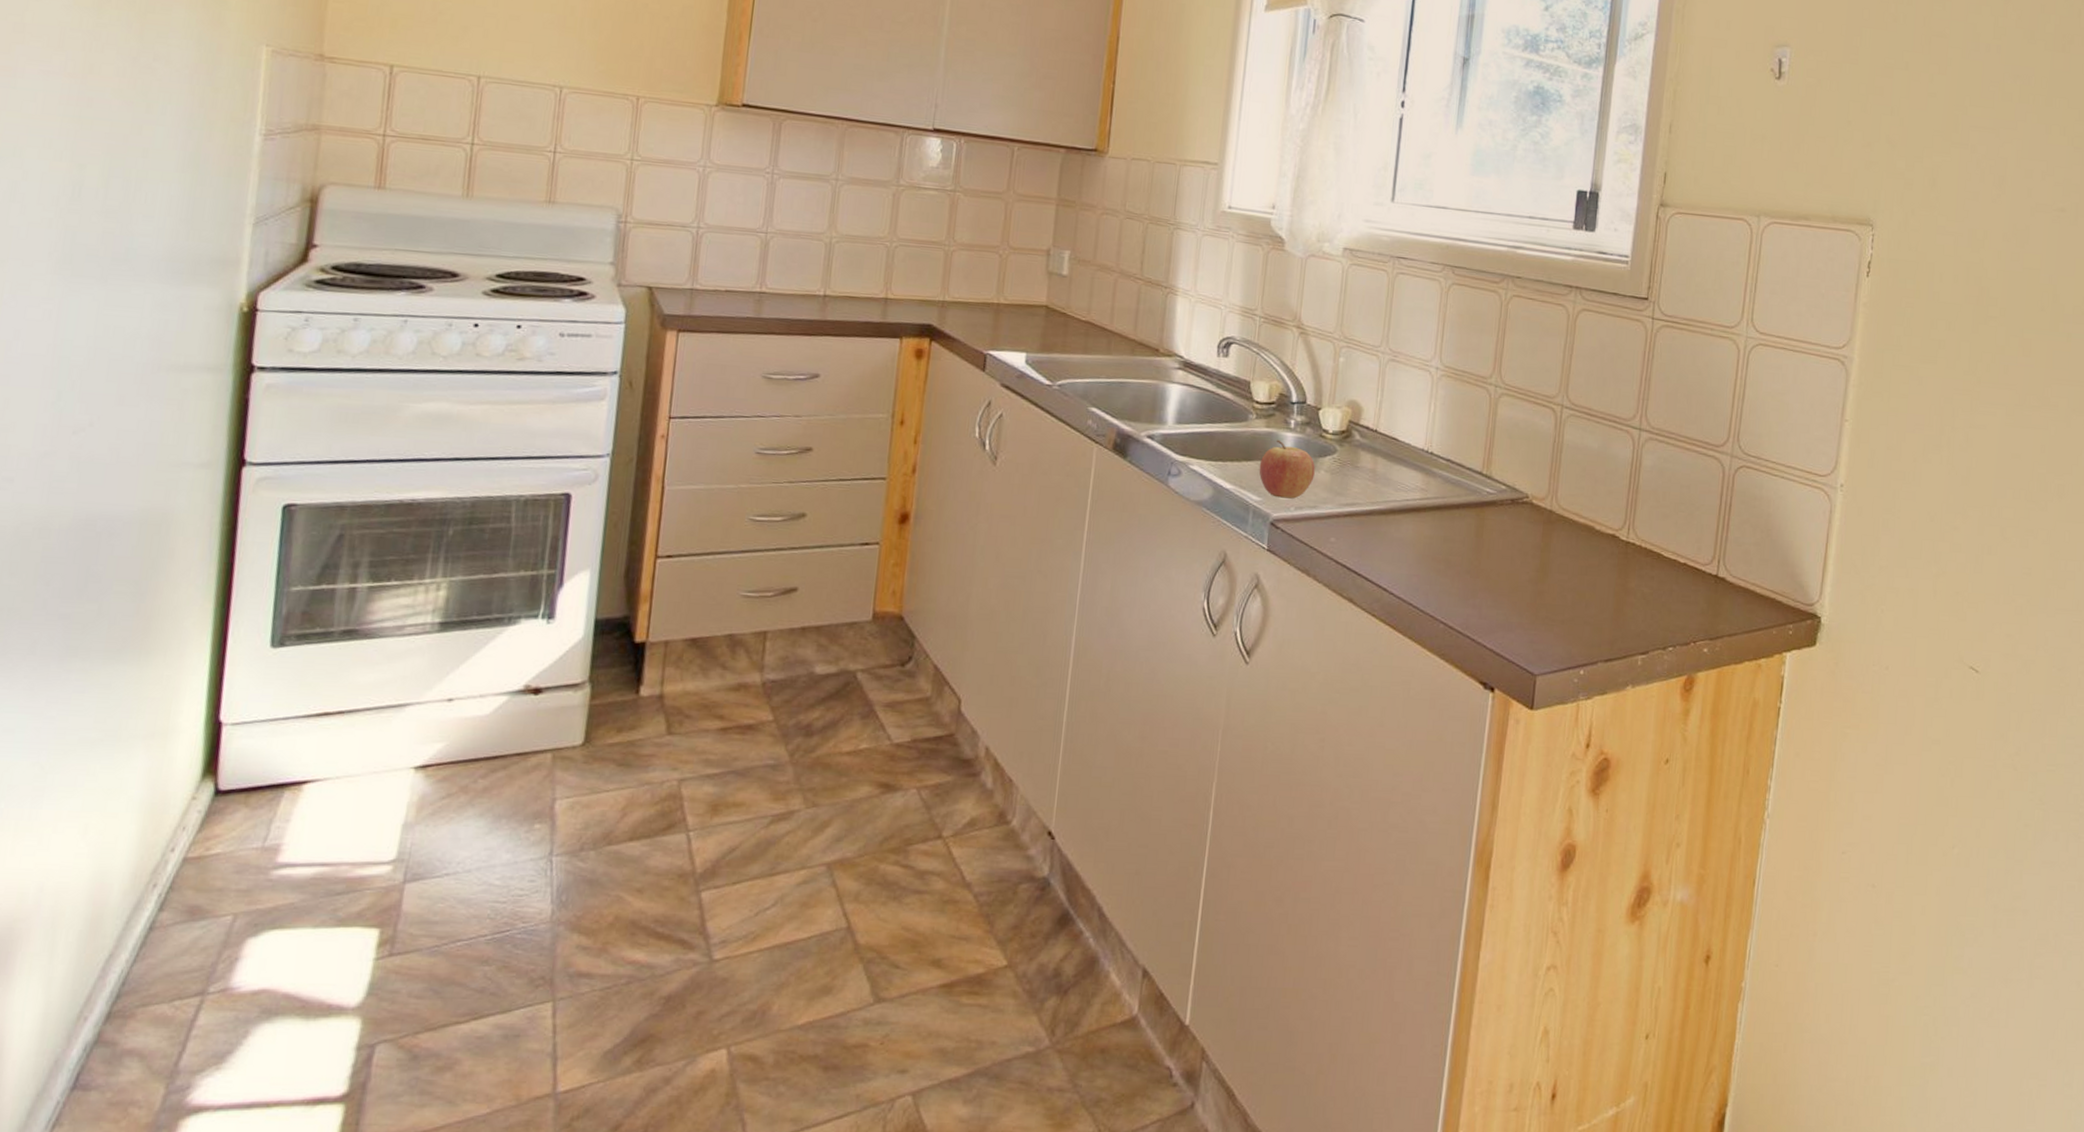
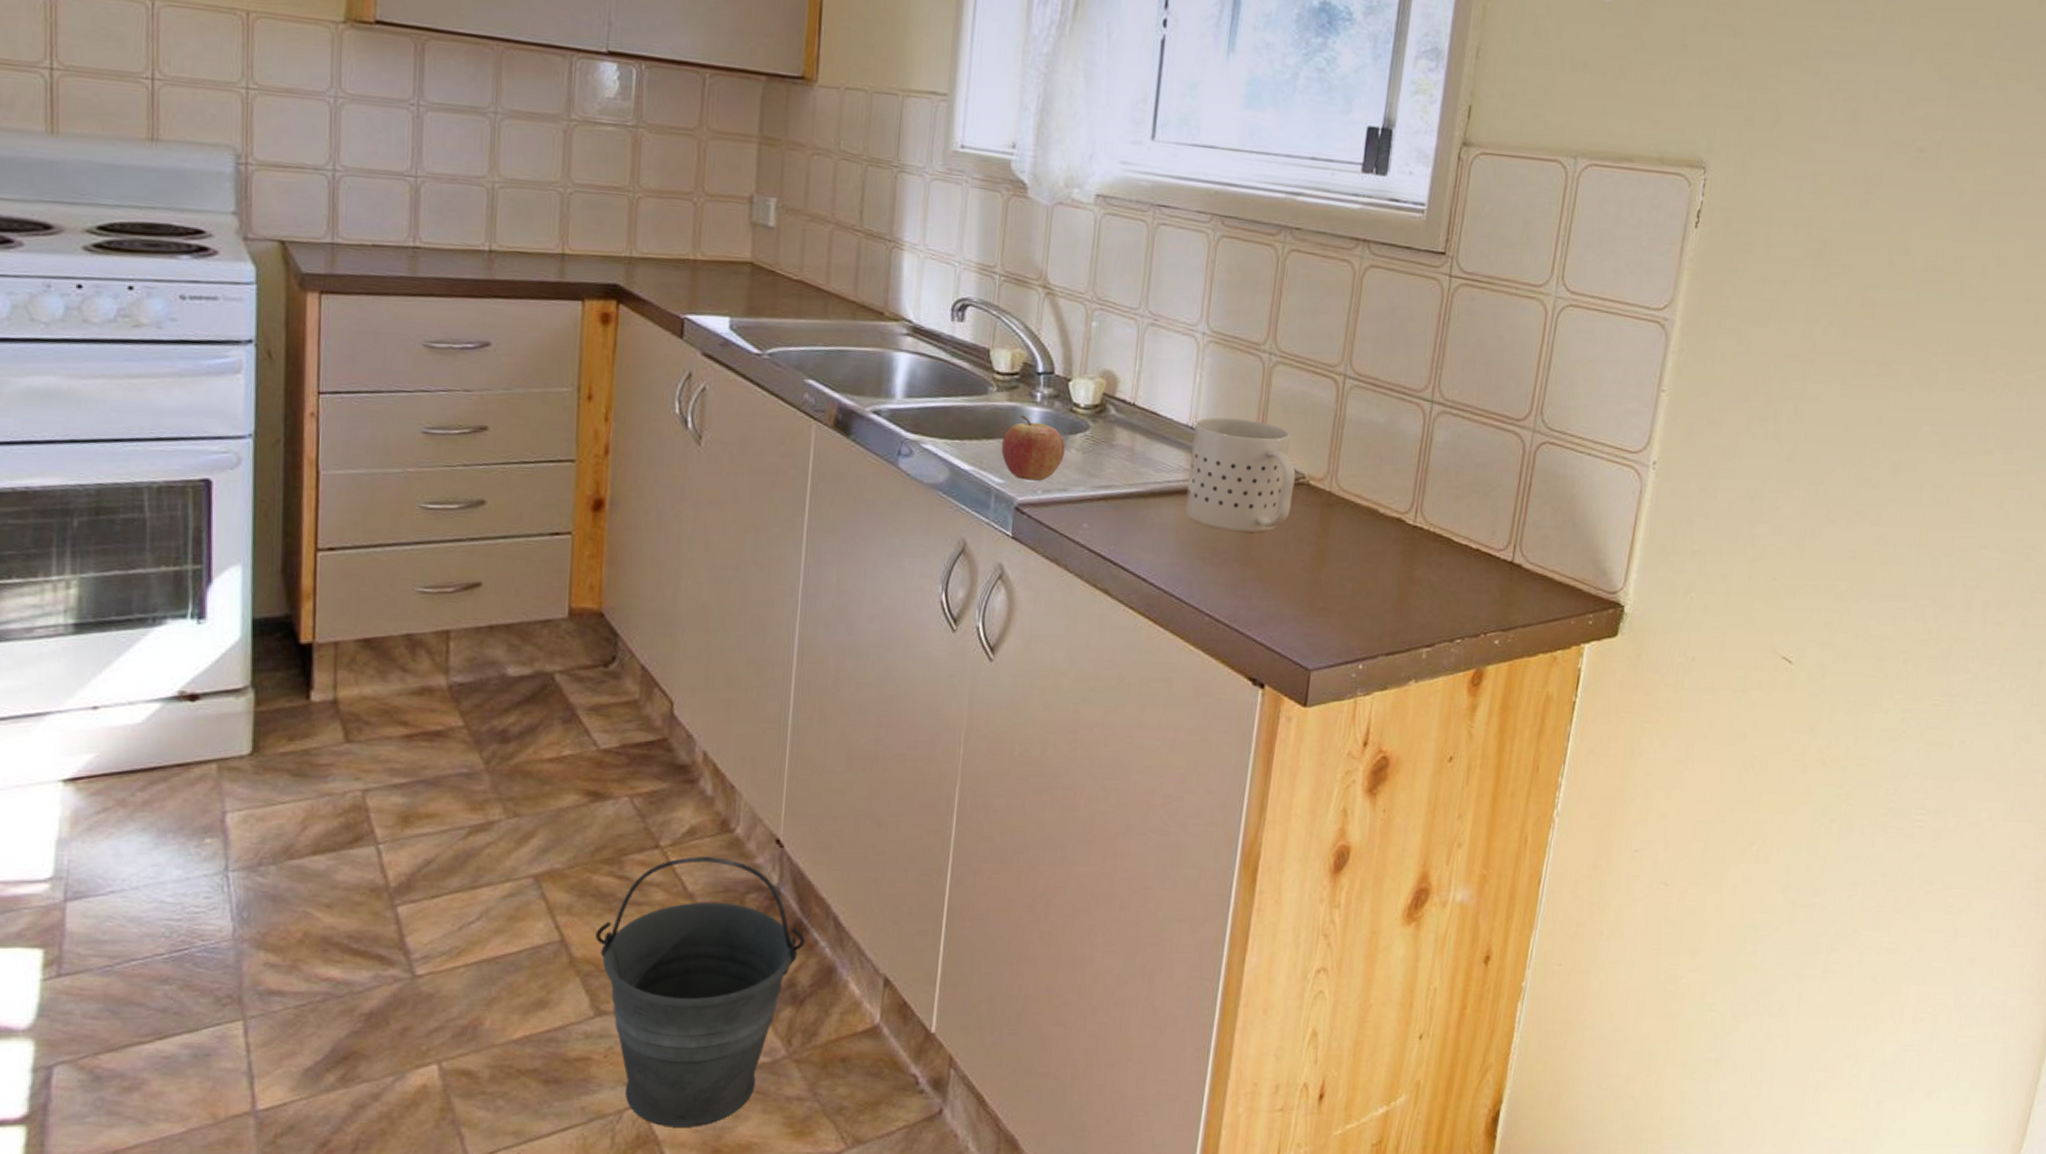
bucket: none [879,847,1072,1117] -> present [595,857,806,1127]
mug: none [1422,442,1520,547] -> present [1185,417,1296,533]

